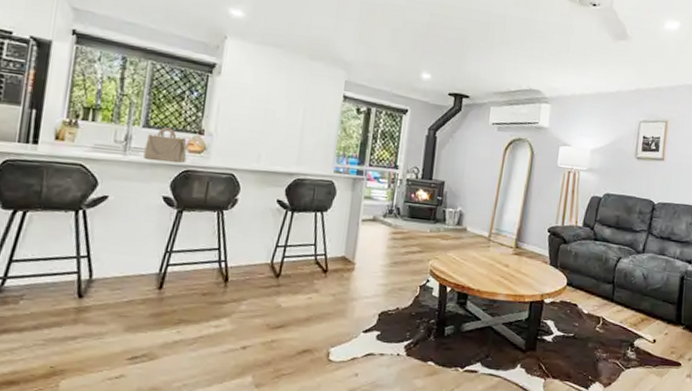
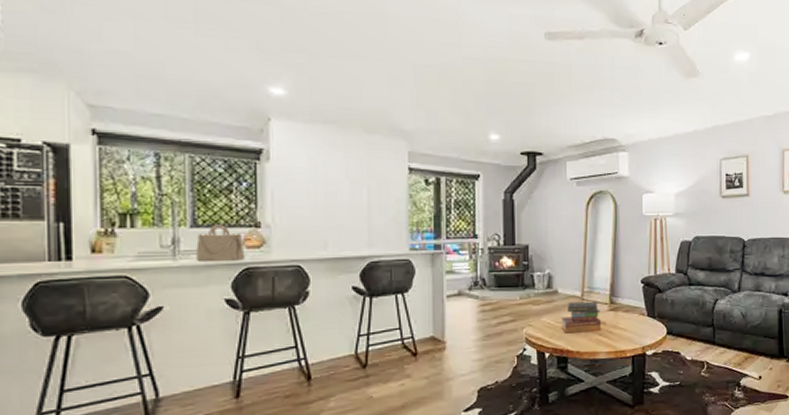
books: none [466,241,505,273] -> present [561,301,602,333]

